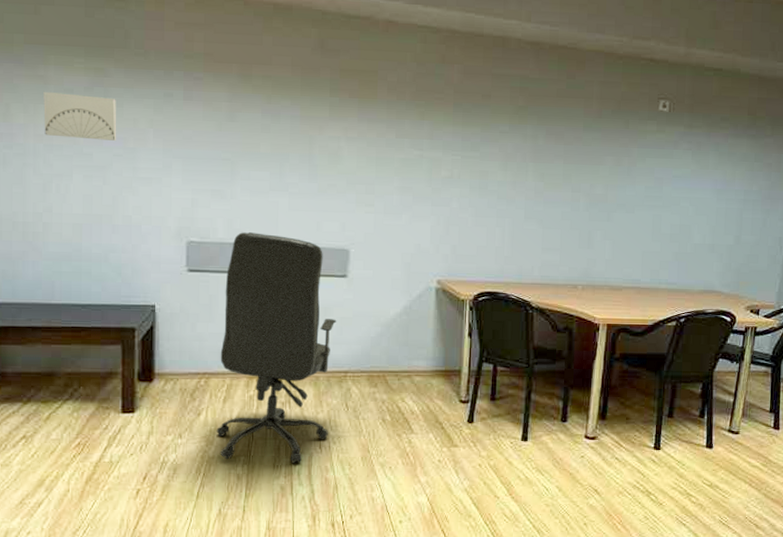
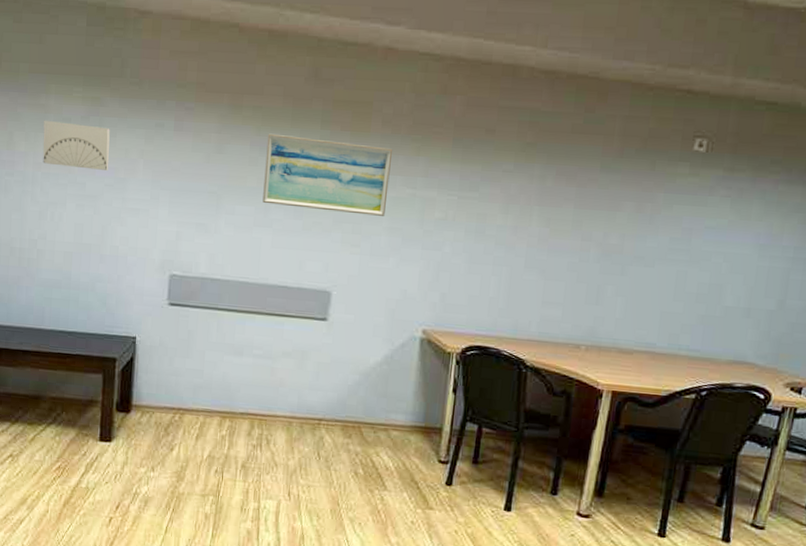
office chair: present [216,232,337,464] -> none [187,268,314,509]
wall art: none [277,101,399,177] -> present [262,133,393,216]

